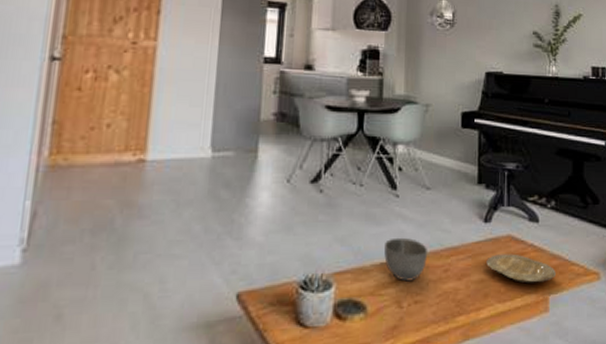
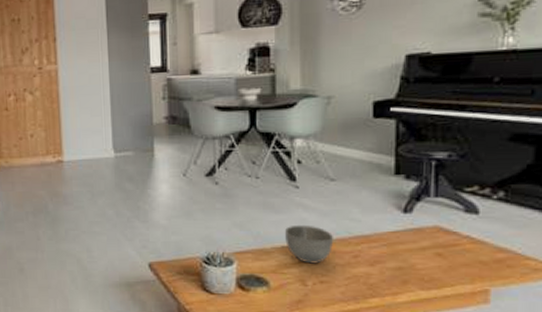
plate: present [486,254,556,283] -> none [406,244,501,274]

